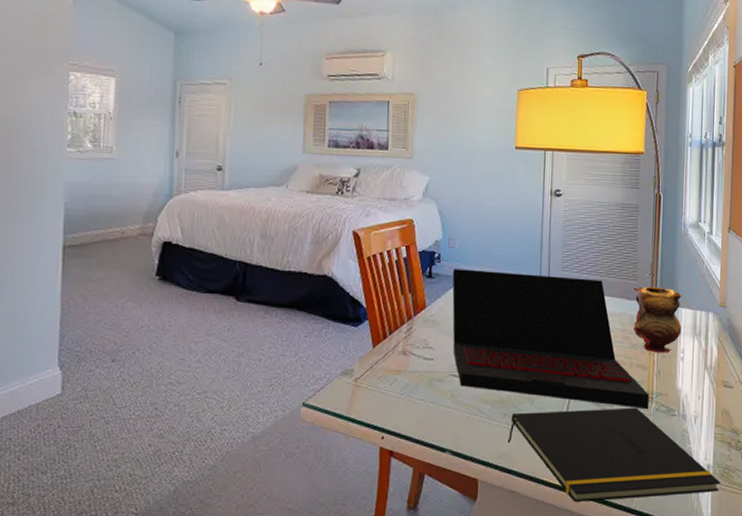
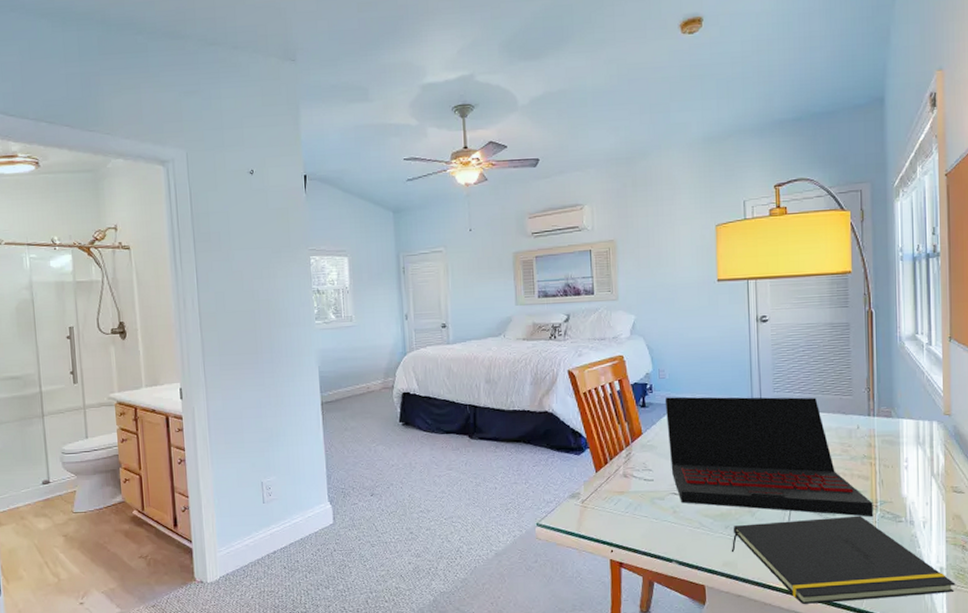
teapot: present [634,286,682,353] -> none [850,400,904,464]

